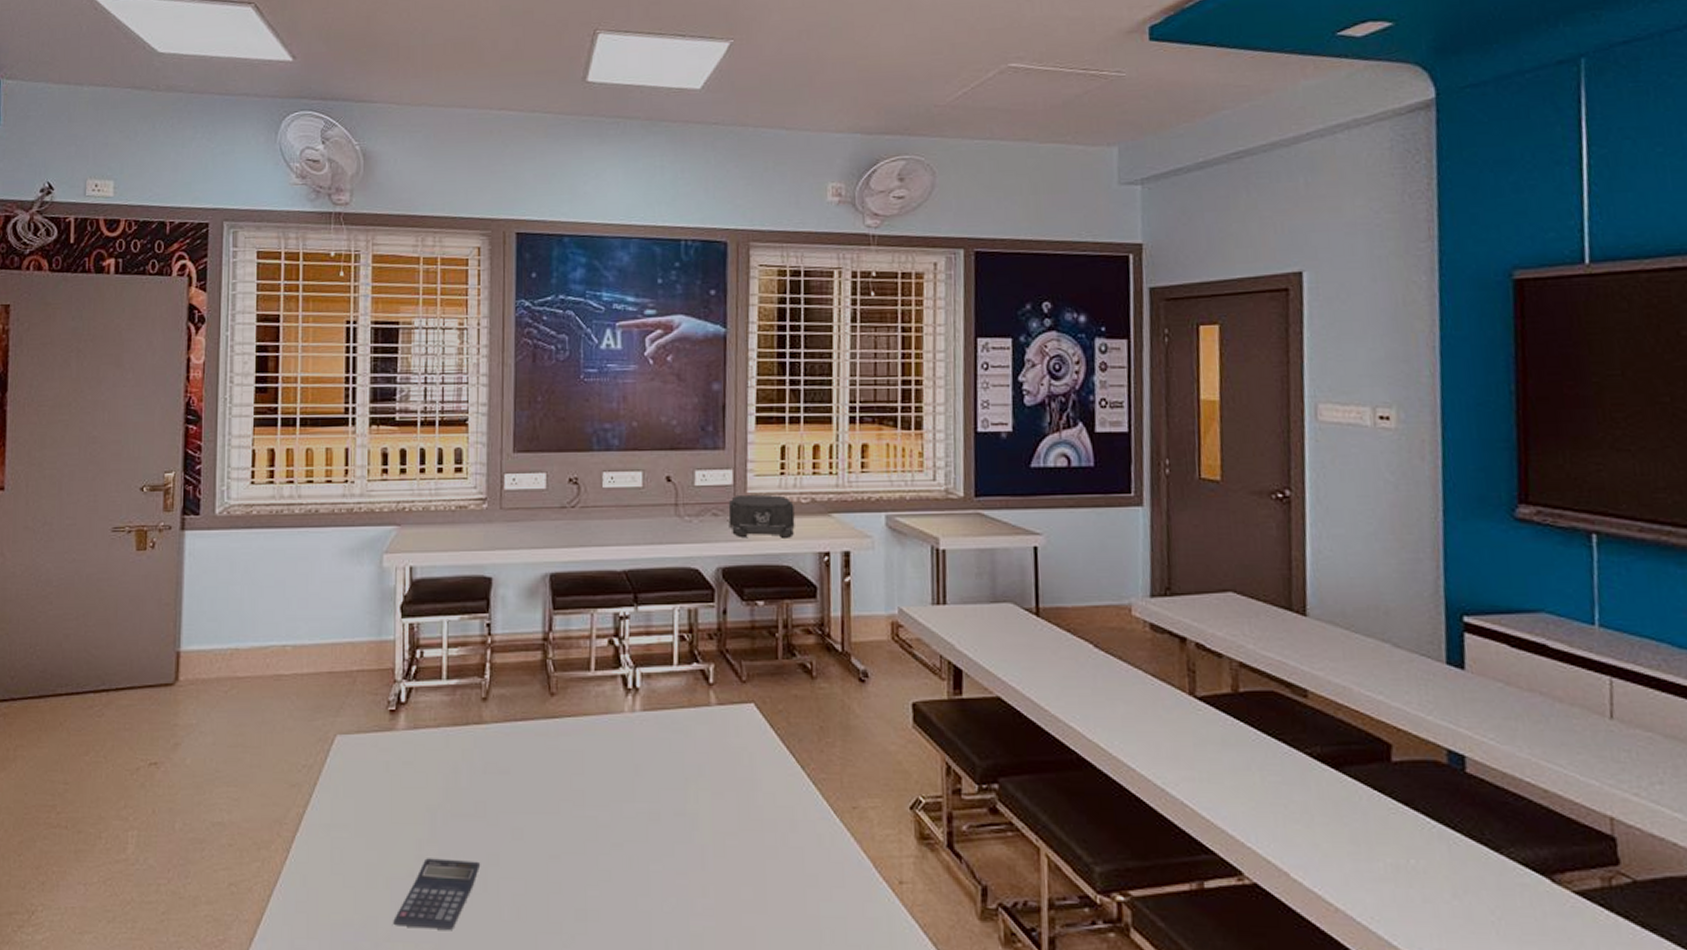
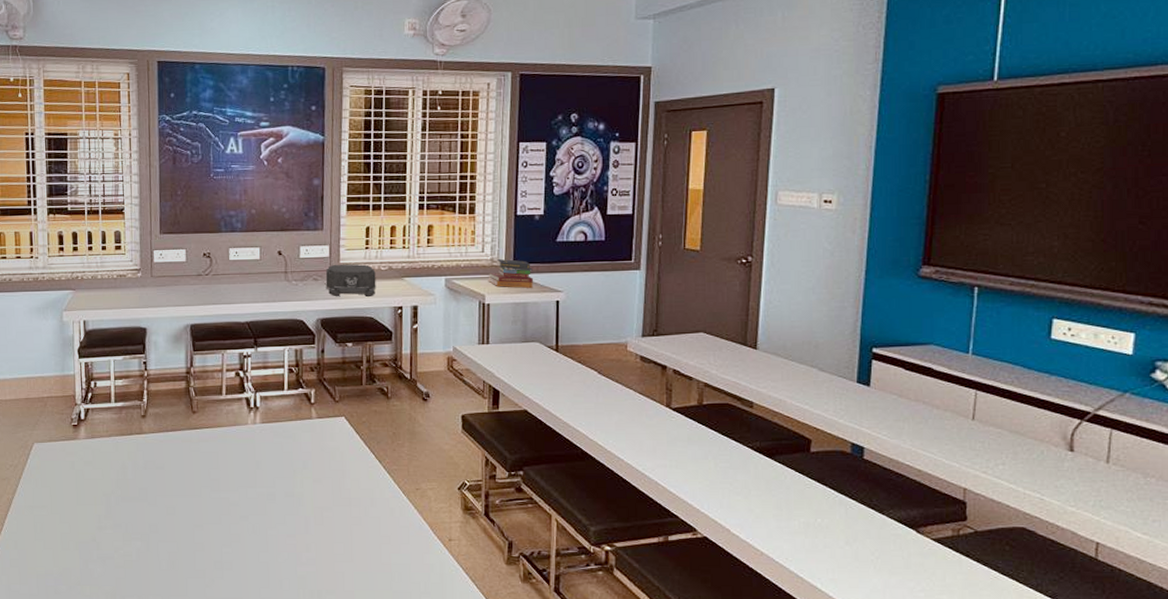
calculator: present [393,858,481,930] -> none [82,528,145,577]
books: none [942,489,1002,529] -> present [488,258,533,288]

